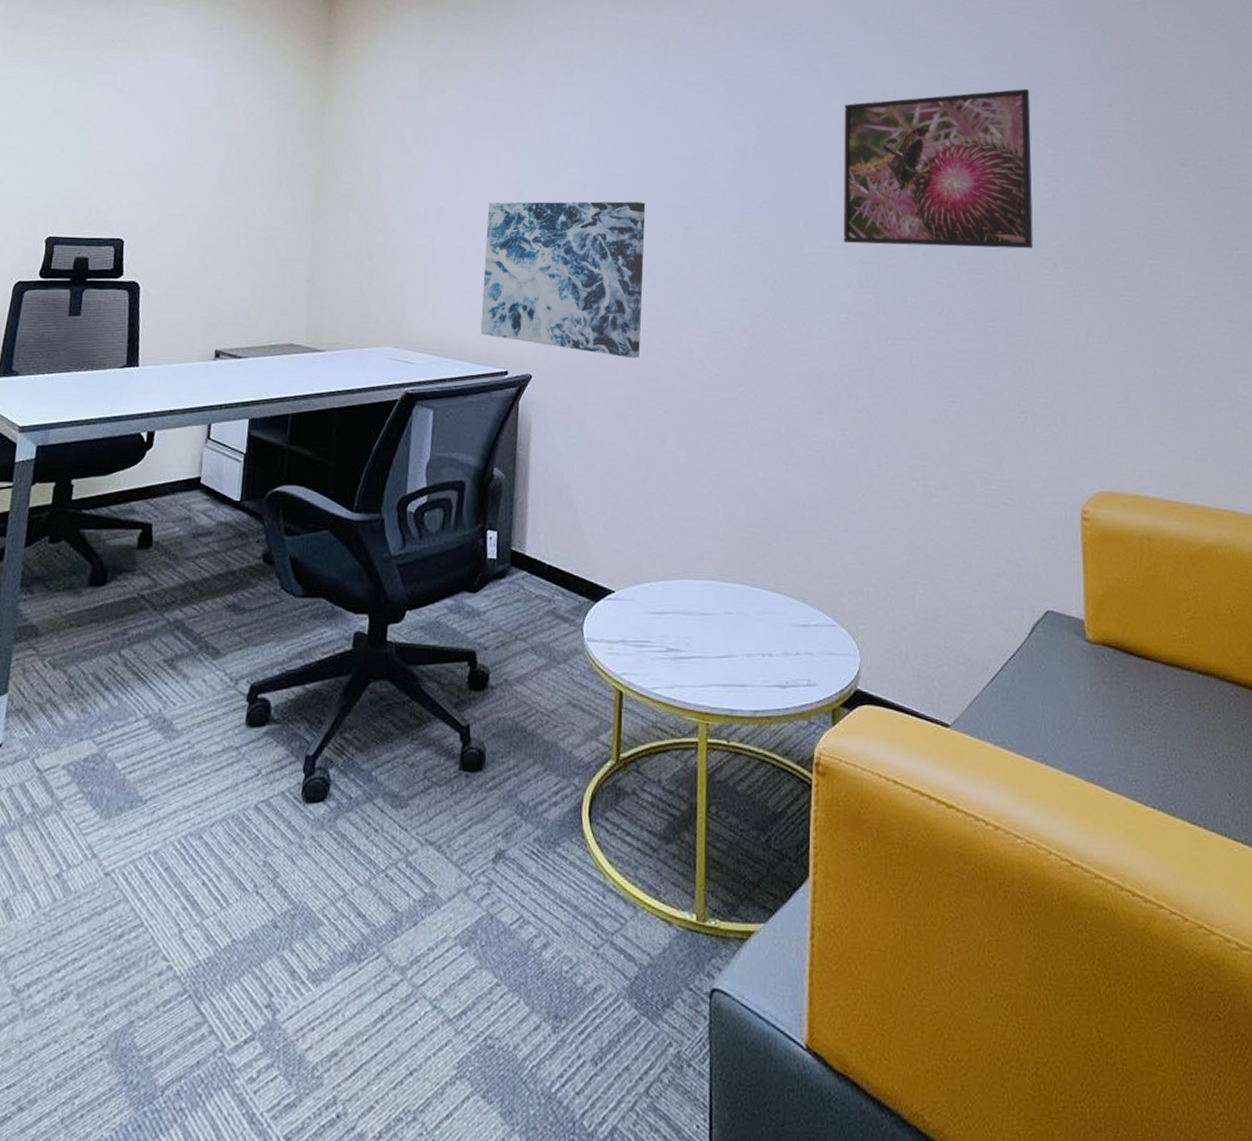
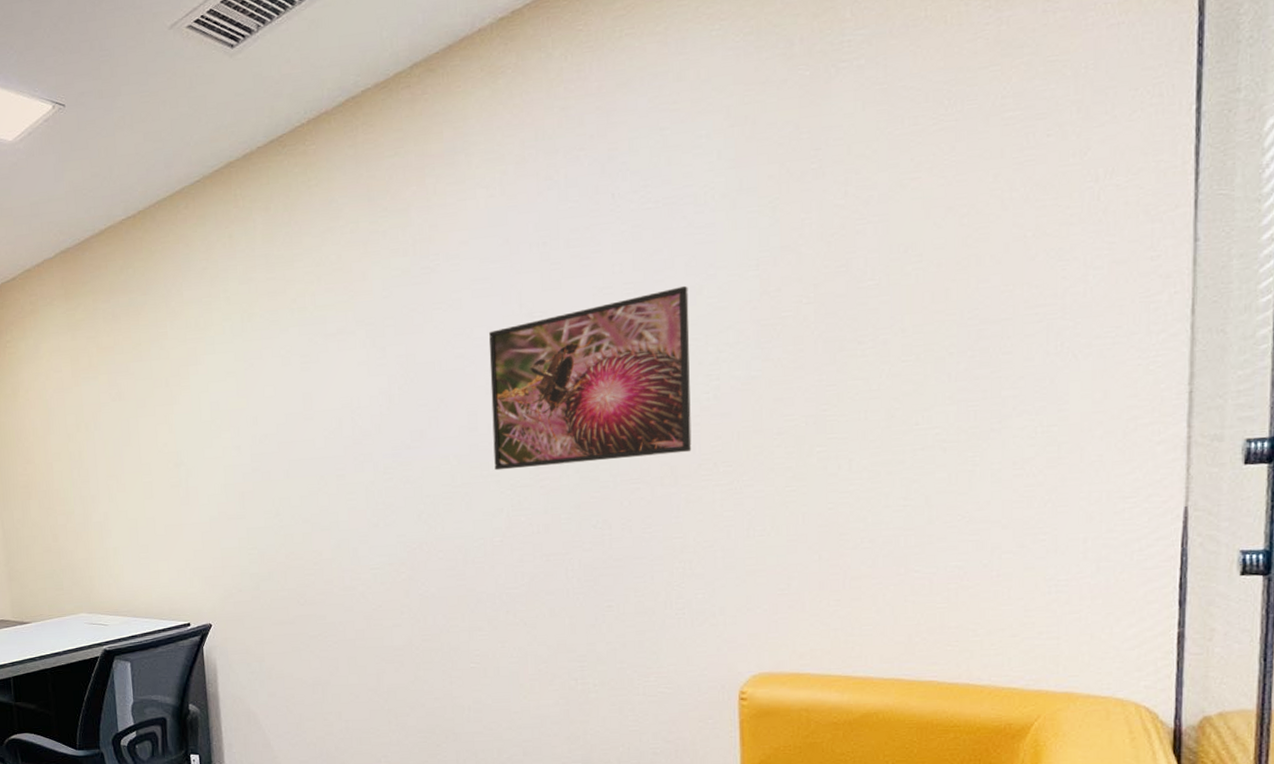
wall art: present [480,201,646,359] -> none [152,457,307,600]

